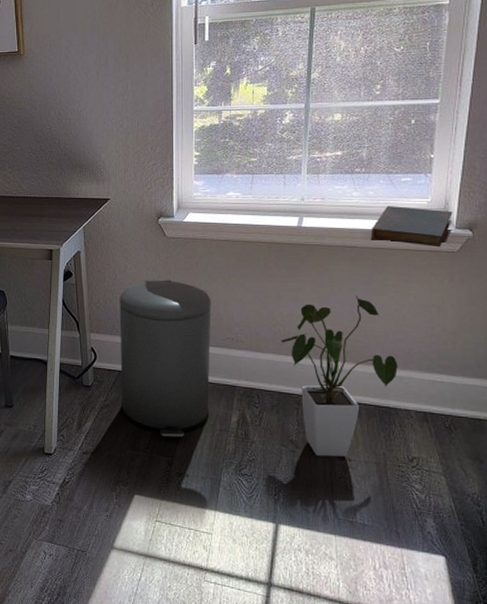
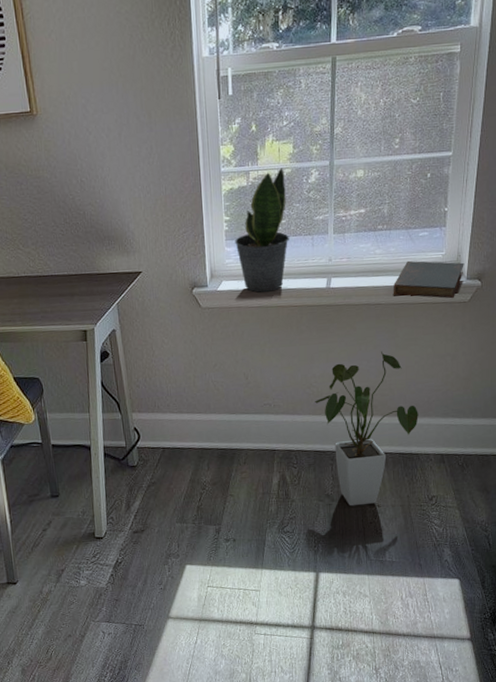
pedal bin: present [119,278,211,438] -> none [158,350,251,508]
potted plant: none [204,109,260,226] -> present [235,168,289,293]

